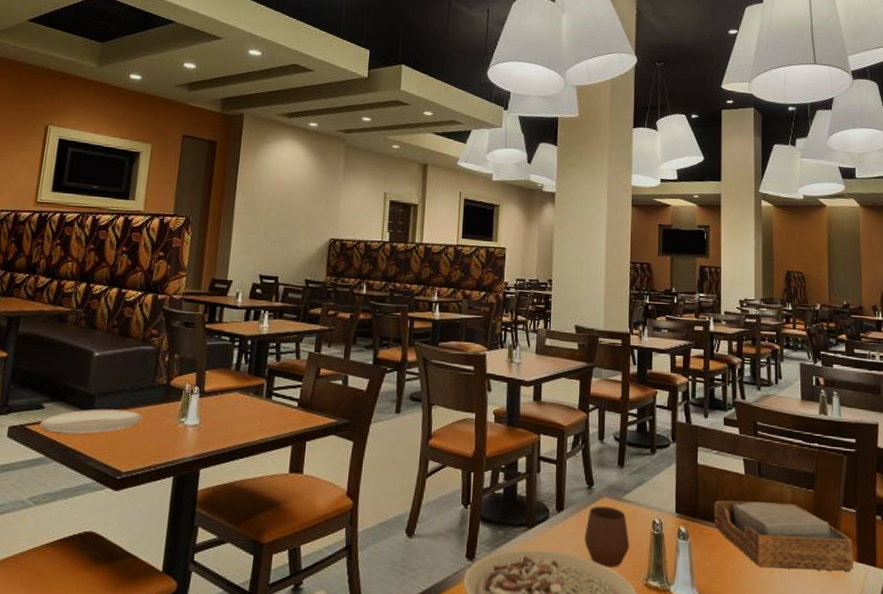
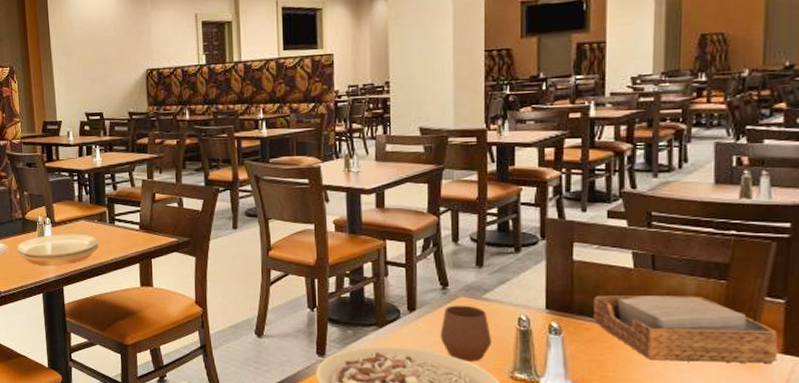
plate: none [152,405,251,443] -> present [16,234,100,265]

